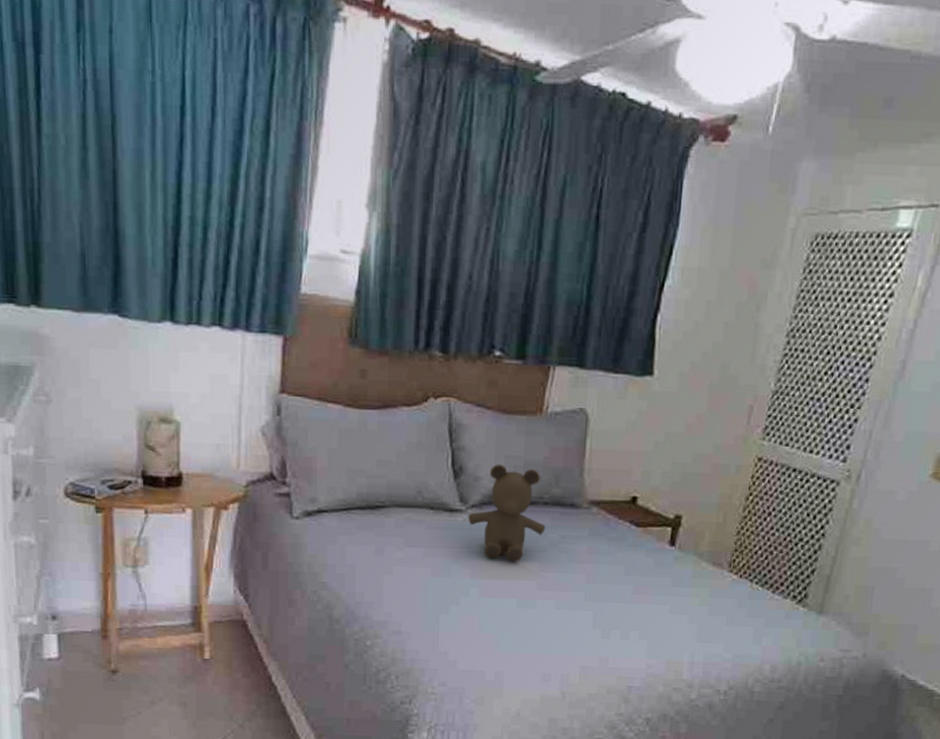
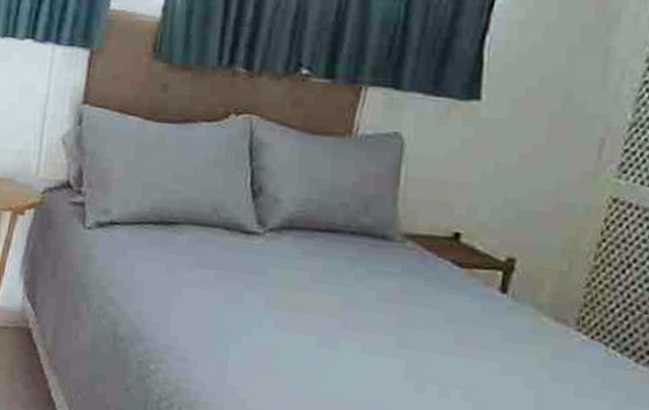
teddy bear: present [468,464,546,562] -> none [266,187,352,295]

